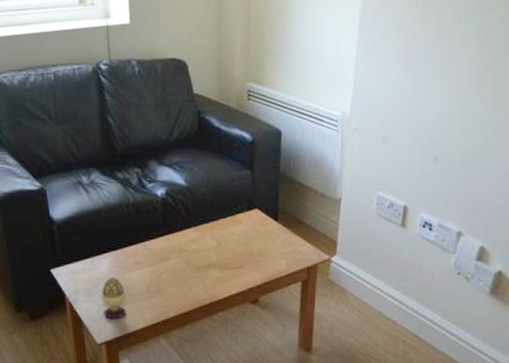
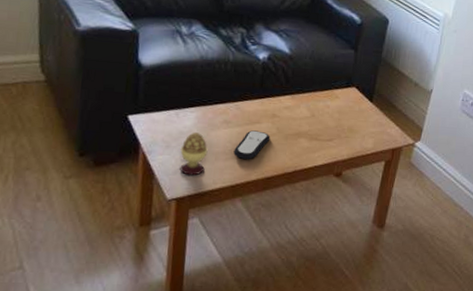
remote control: none [149,267,182,297] -> present [233,130,271,159]

